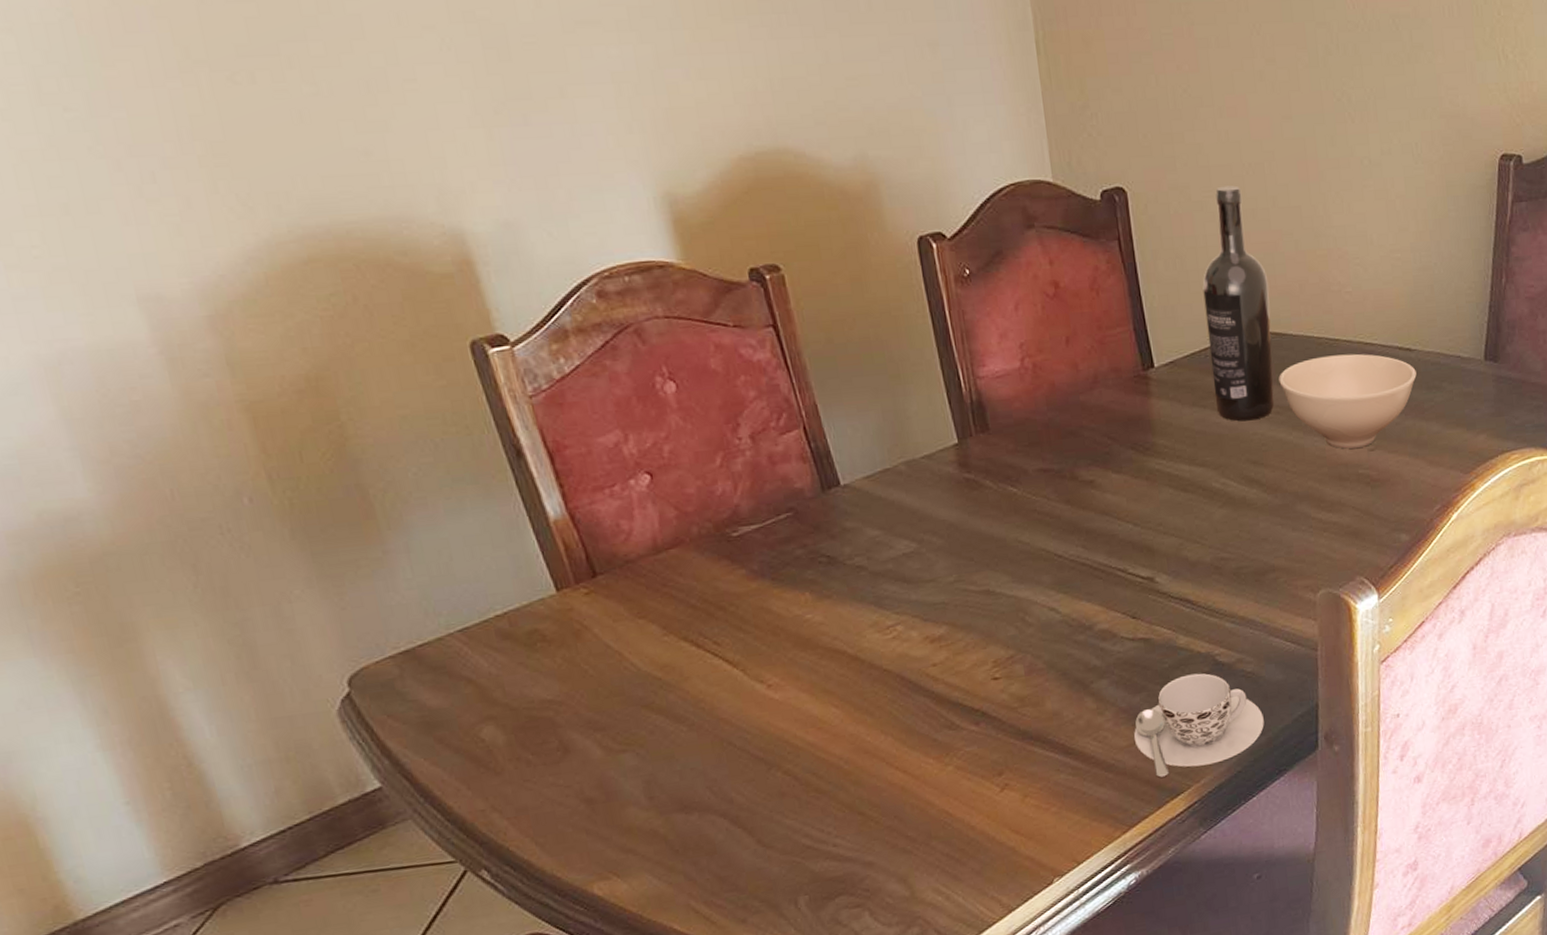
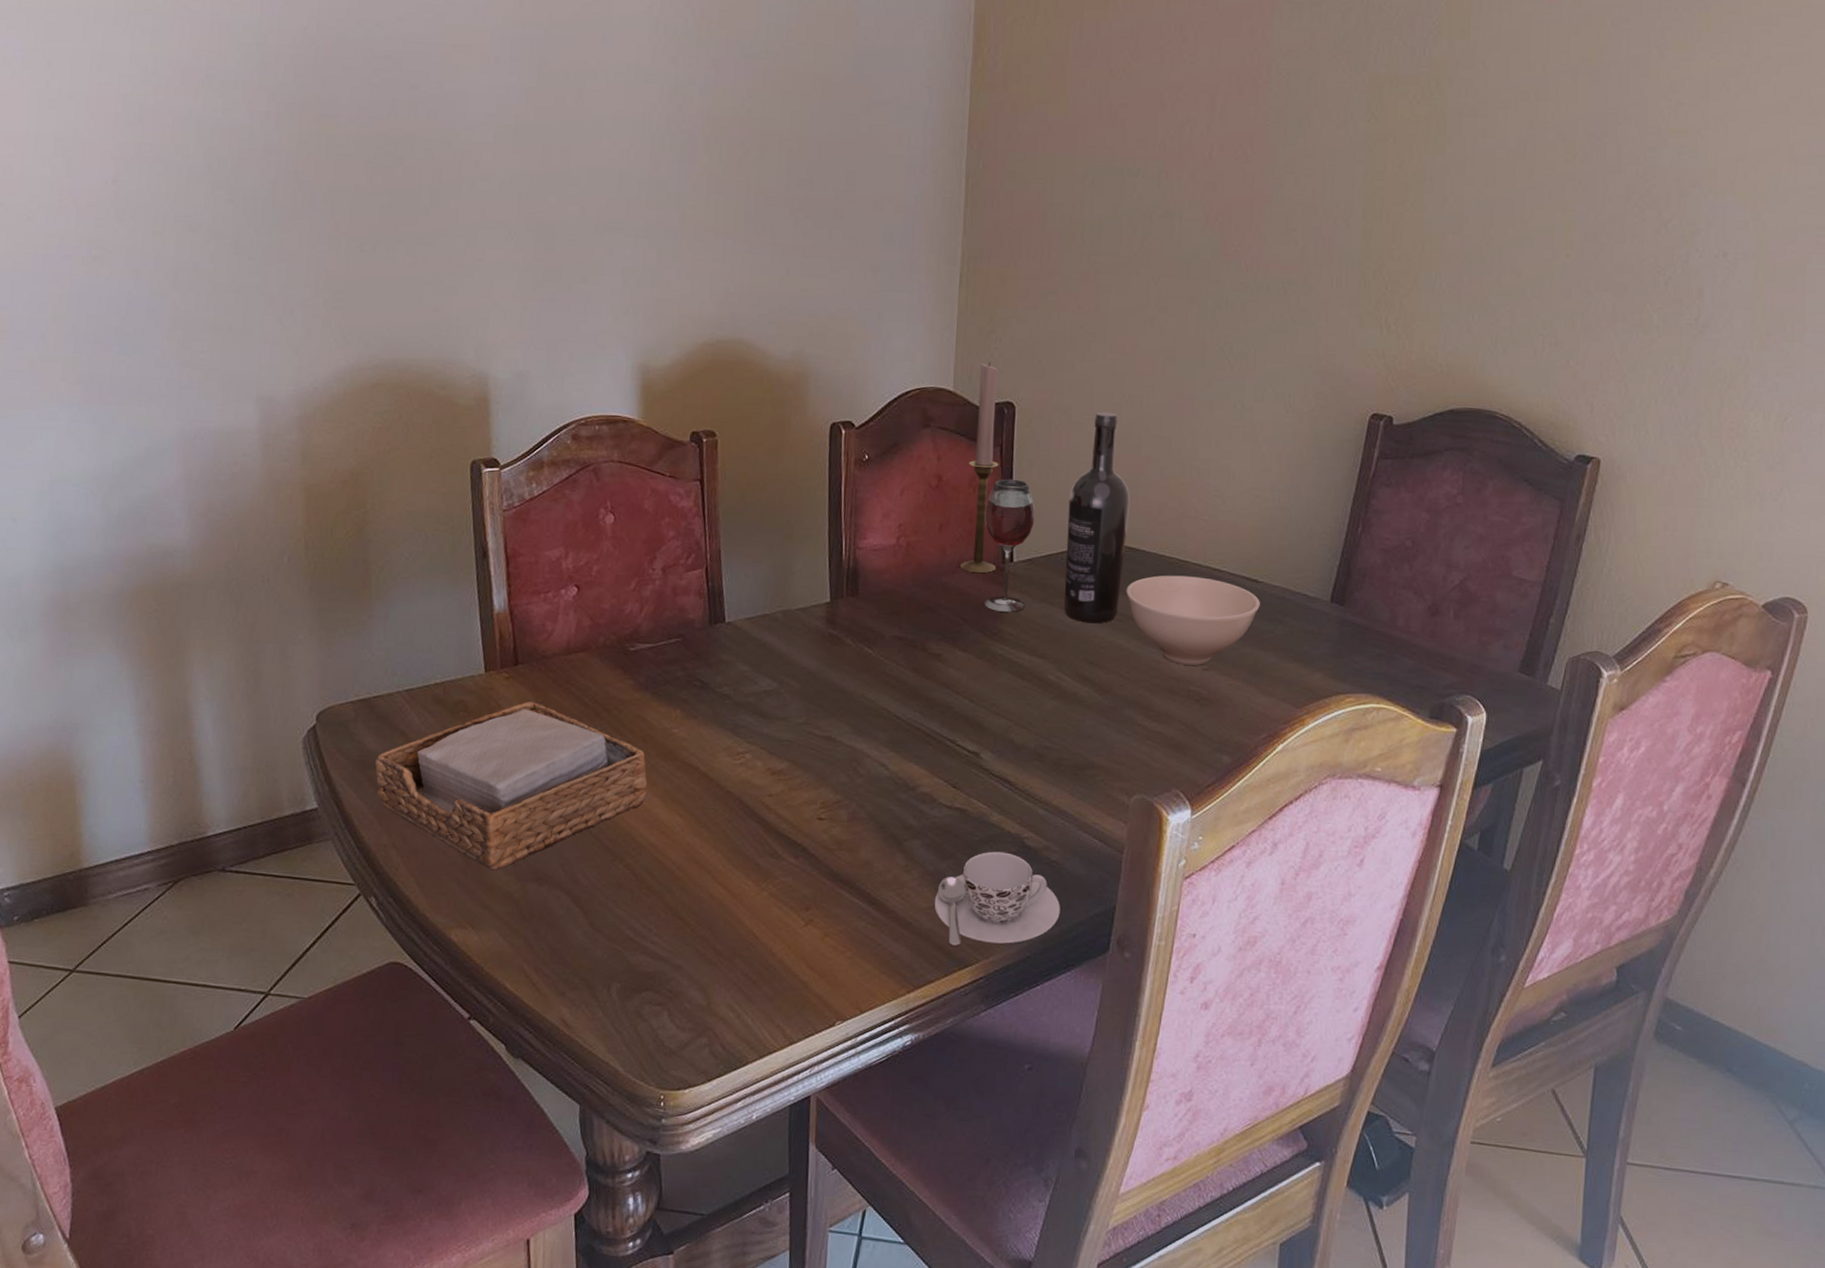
napkin holder: none [441,615,792,811] -> present [374,701,648,871]
candlestick: none [1079,143,1137,386] -> present [960,361,999,574]
wineglass: none [1113,275,1176,424] -> present [984,479,1036,612]

